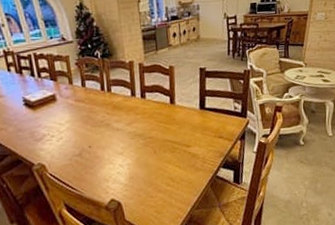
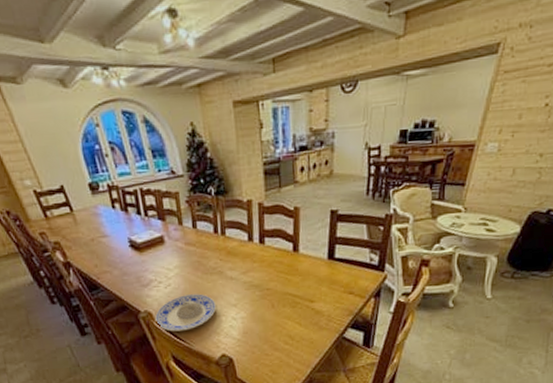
plate: none [47,144,105,181] -> present [154,294,217,332]

